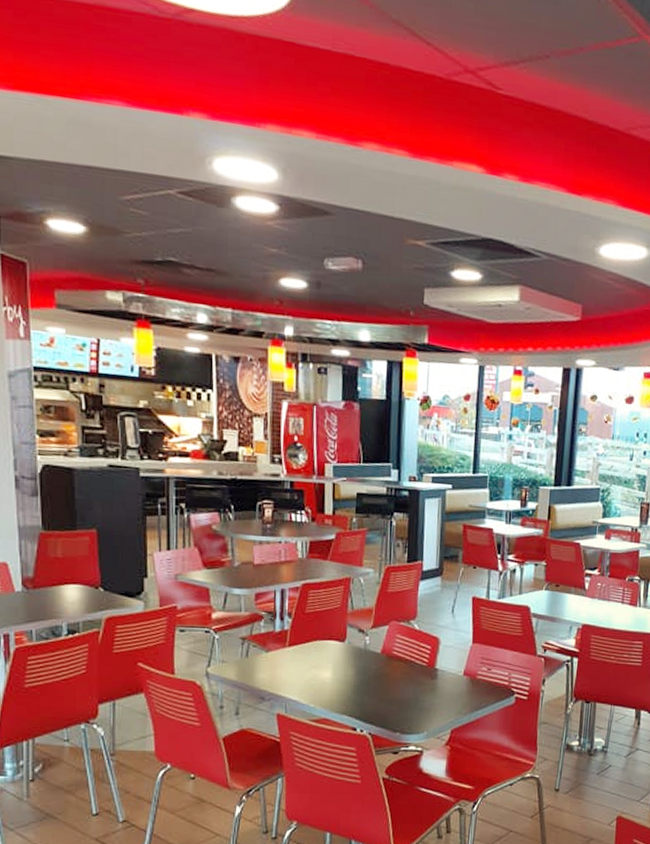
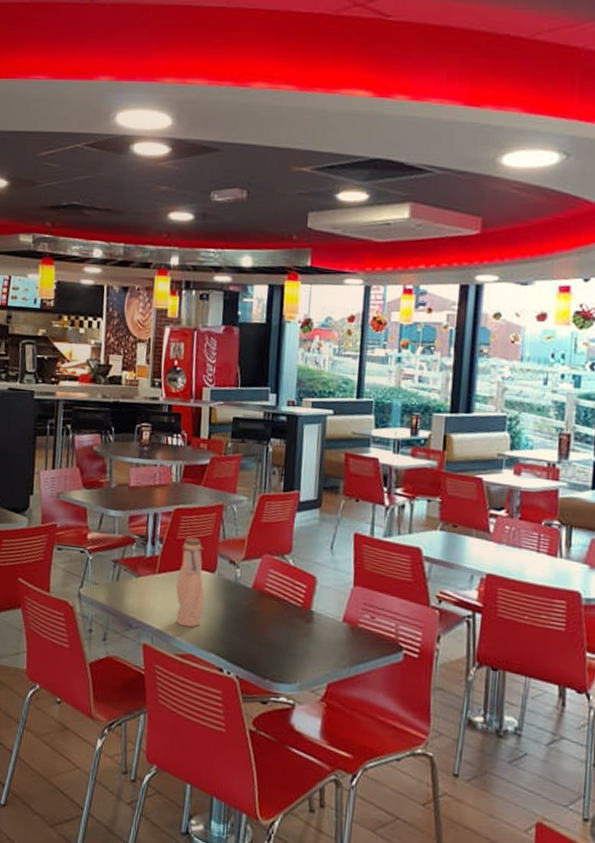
water bottle: none [307,610,336,694] -> present [176,537,205,628]

